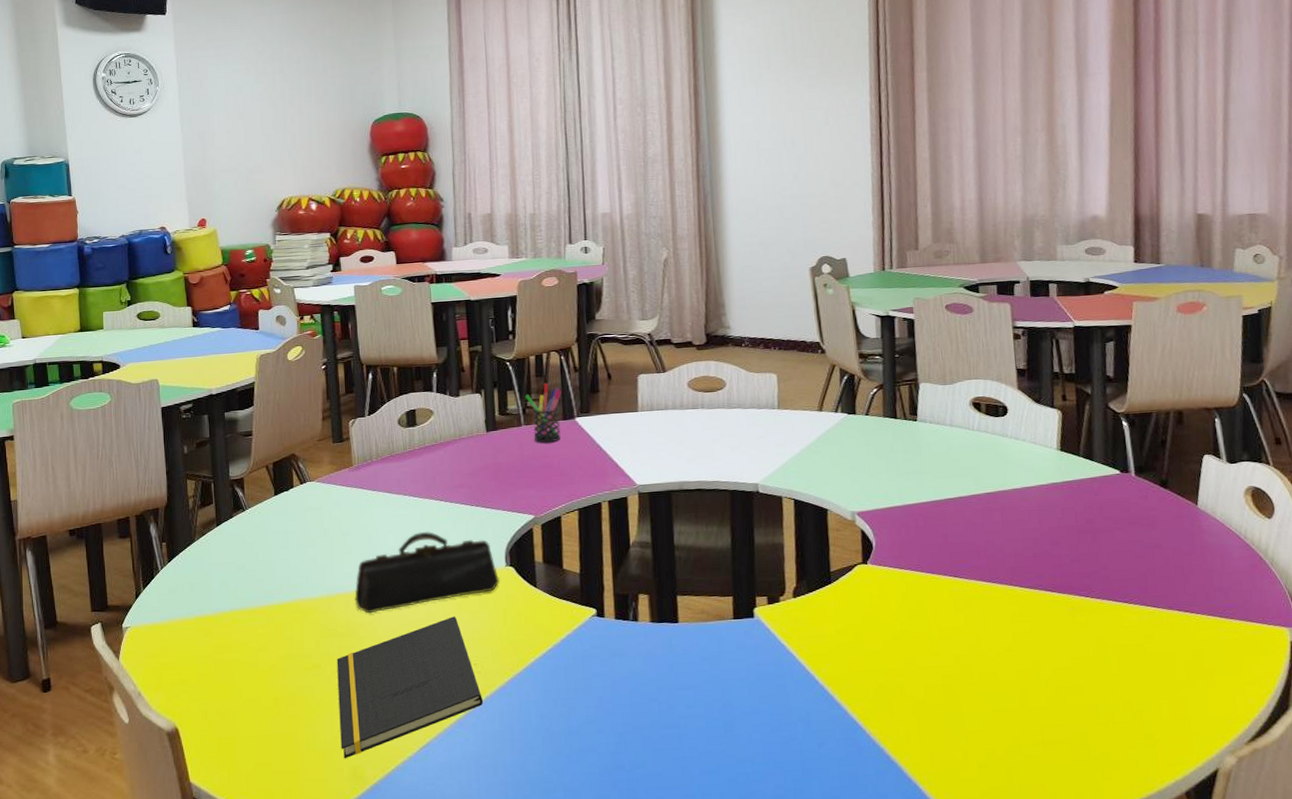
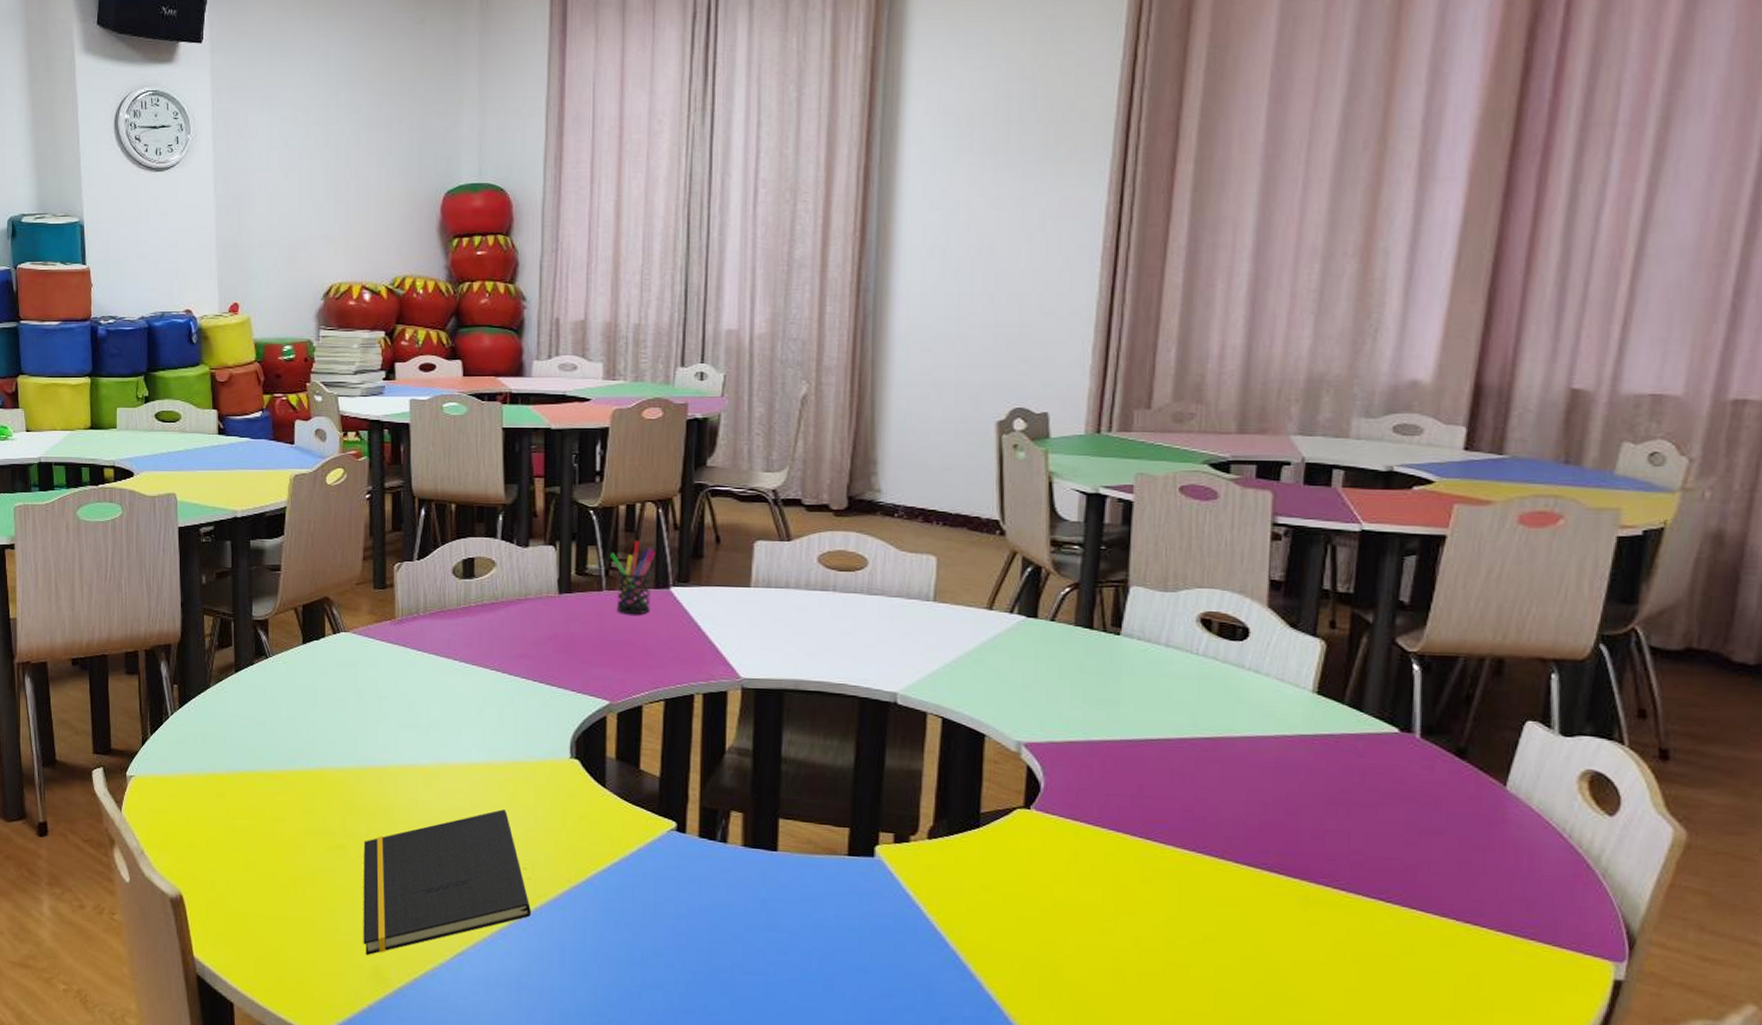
pencil case: present [354,531,499,614] -> none [389,705,561,795]

